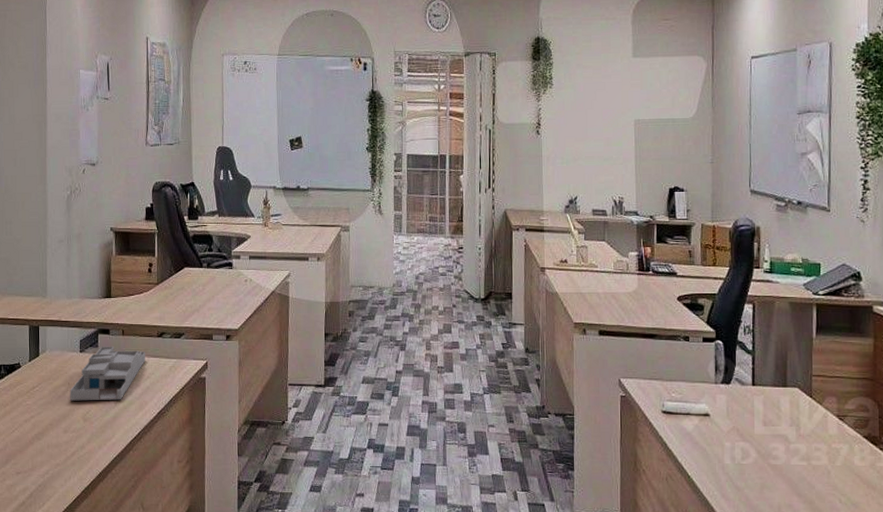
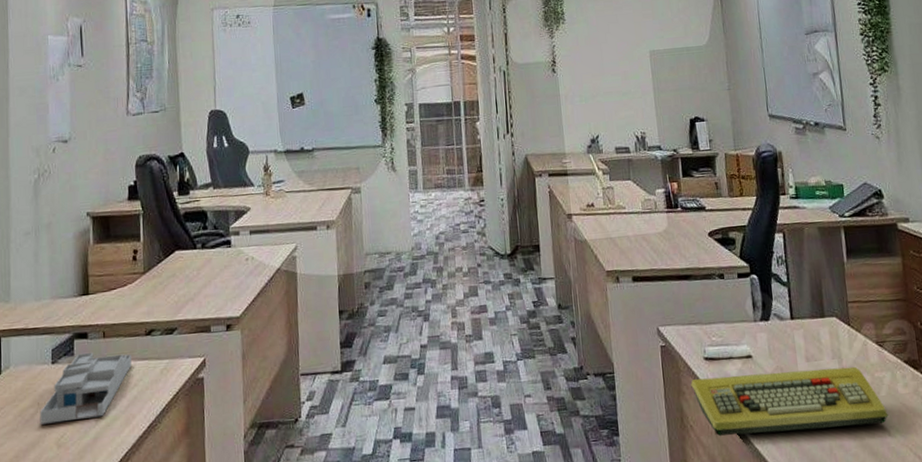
keyboard: none [647,429,841,490] -> present [691,366,888,437]

